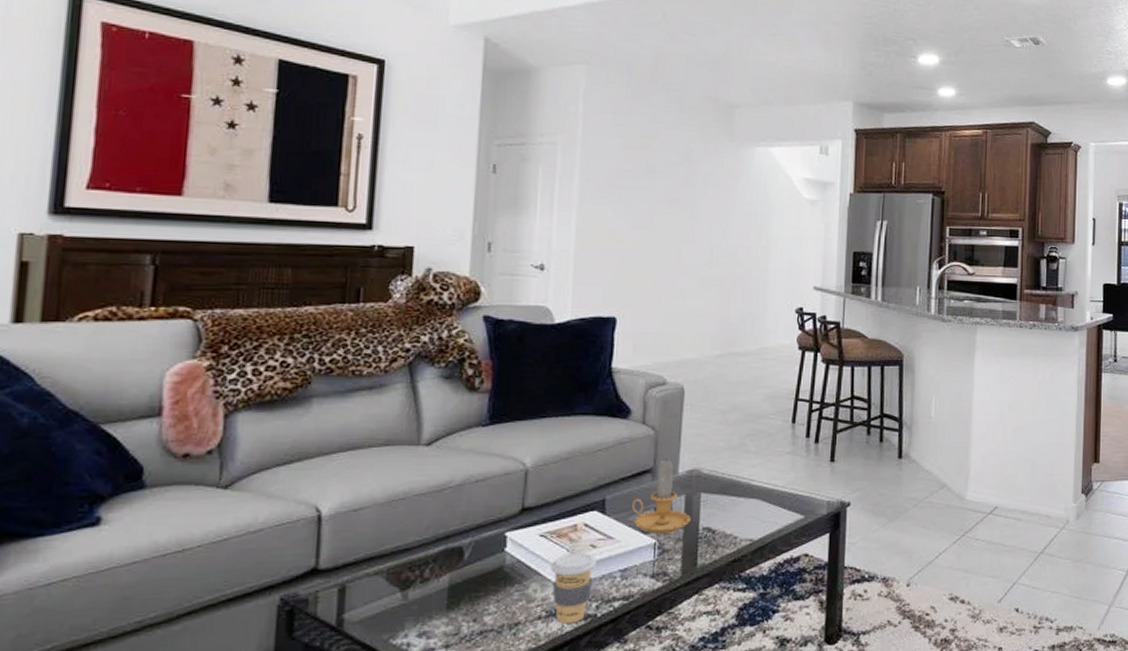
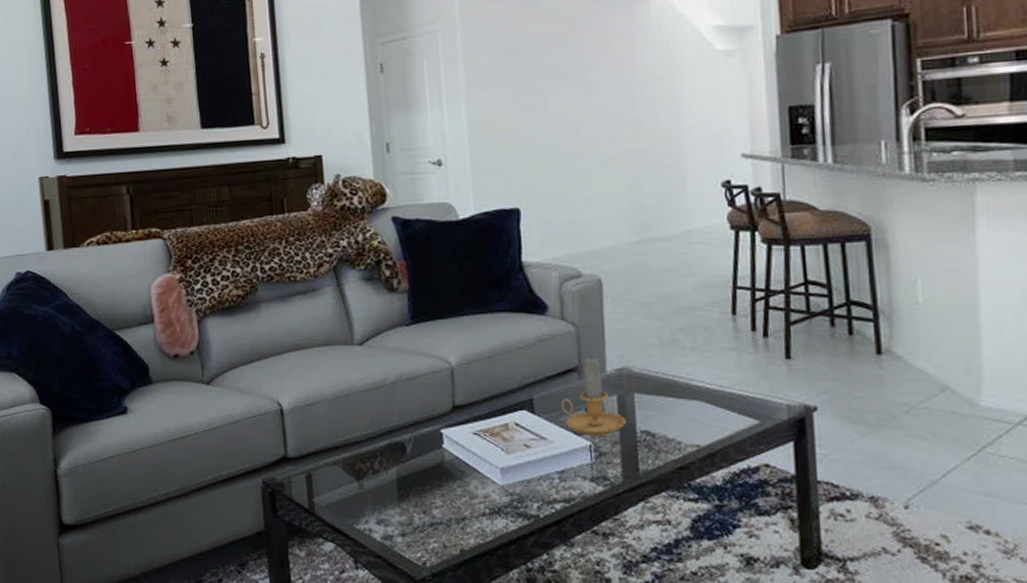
coffee cup: present [551,552,596,624] -> none [488,451,532,522]

